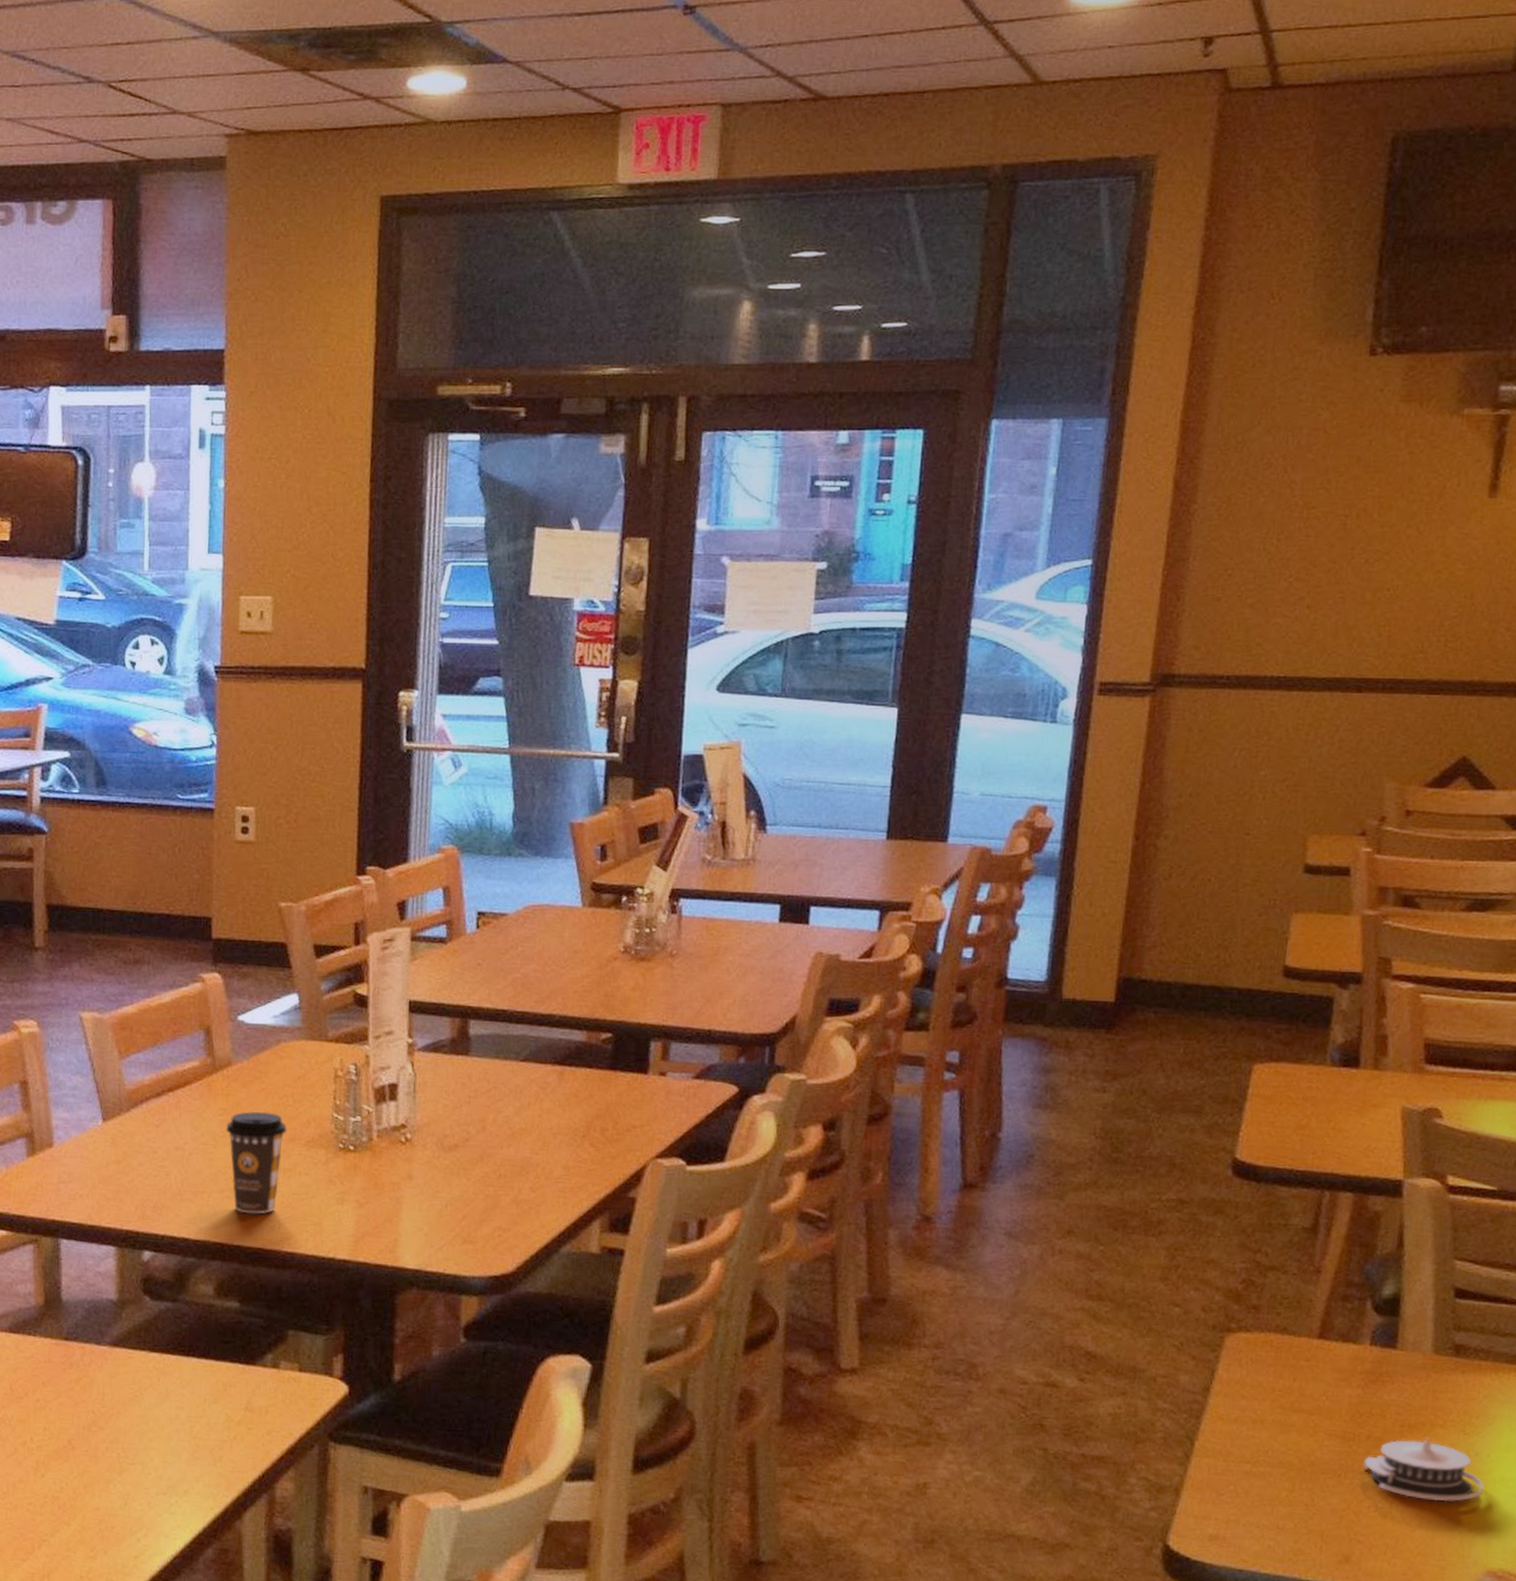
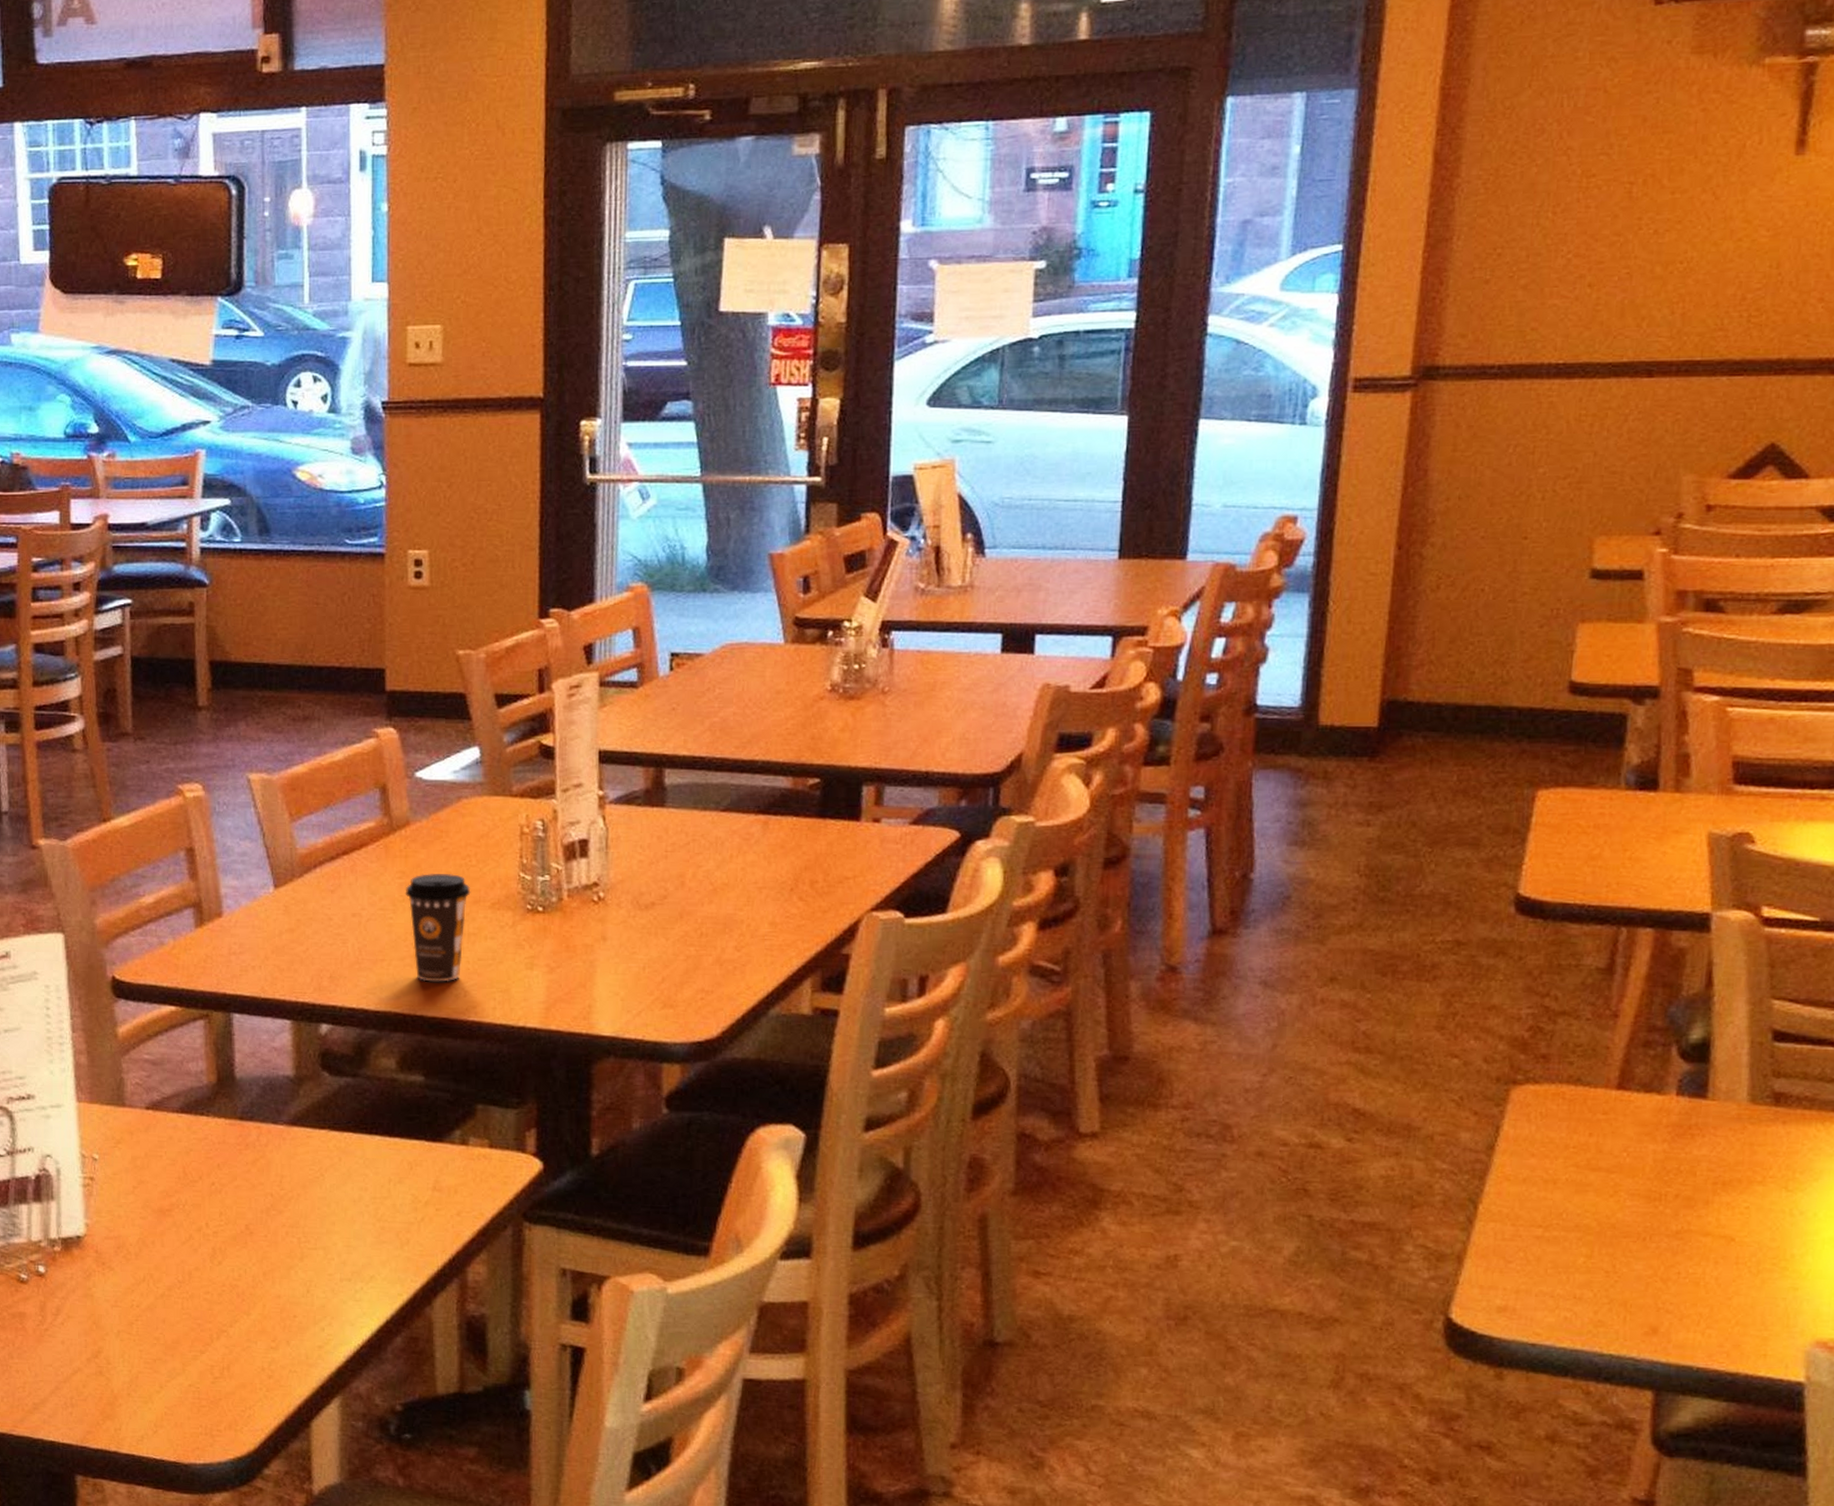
architectural model: present [1364,1437,1484,1502] -> none [1672,1195,1811,1266]

